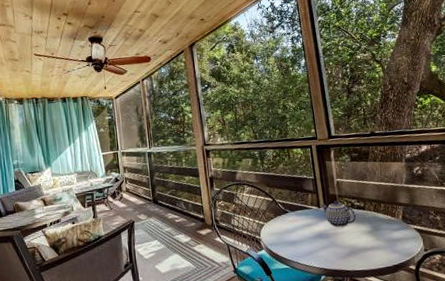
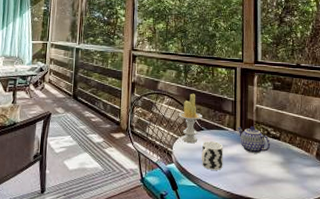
candle: none [261,178,285,228] -> present [178,93,202,144]
cup: none [288,221,313,250] -> present [201,141,223,170]

